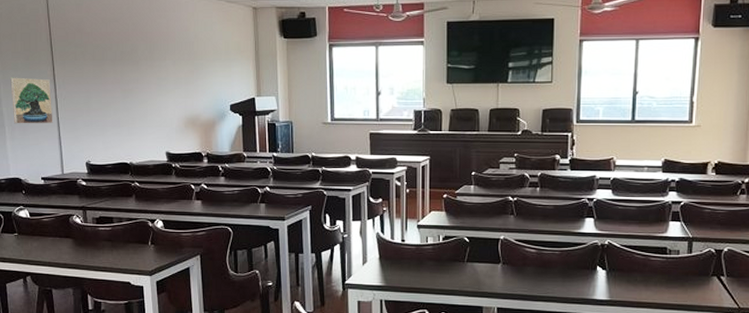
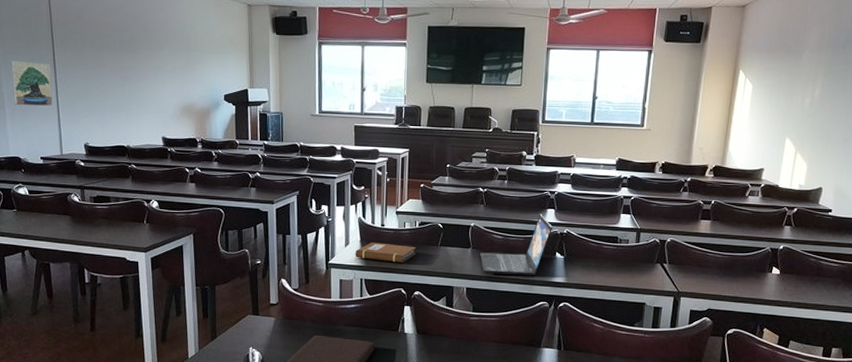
notebook: none [373,259,441,282] -> present [355,242,417,263]
laptop: none [512,224,592,294] -> present [480,214,552,276]

